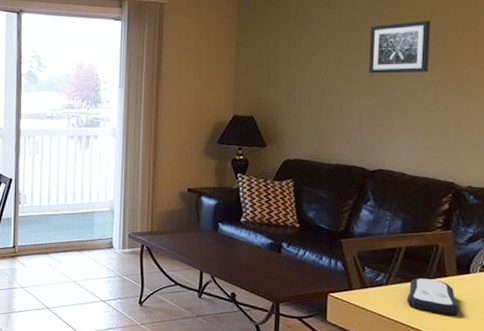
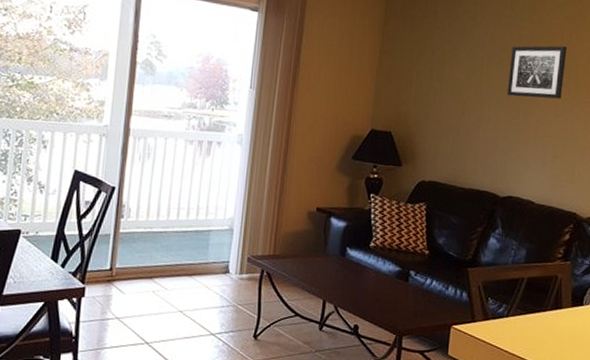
remote control: present [406,277,460,316] -> none [524,309,572,348]

